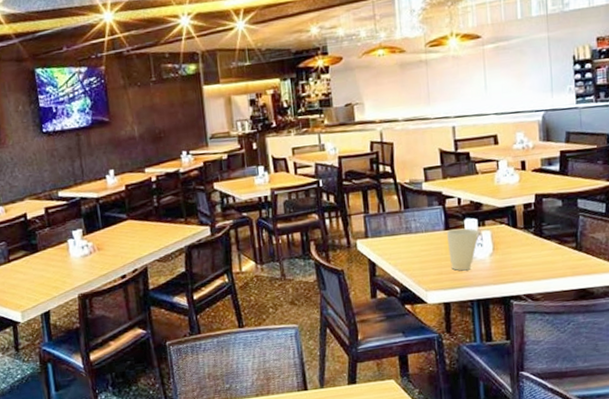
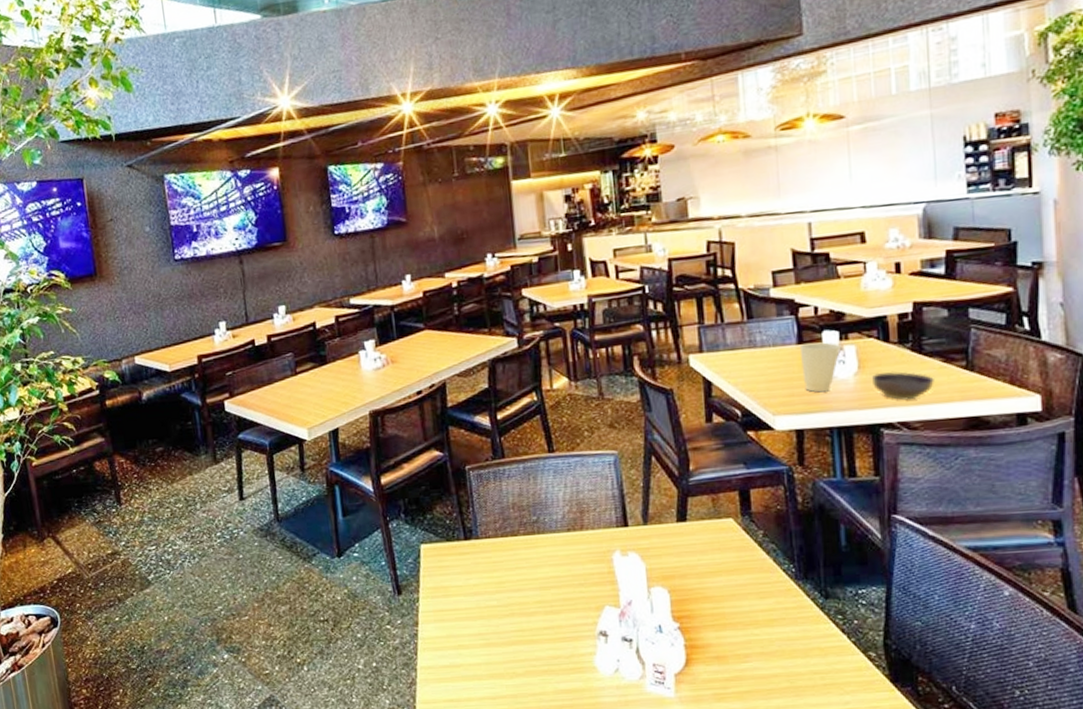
bowl: none [503,252,552,276] -> present [871,371,934,400]

